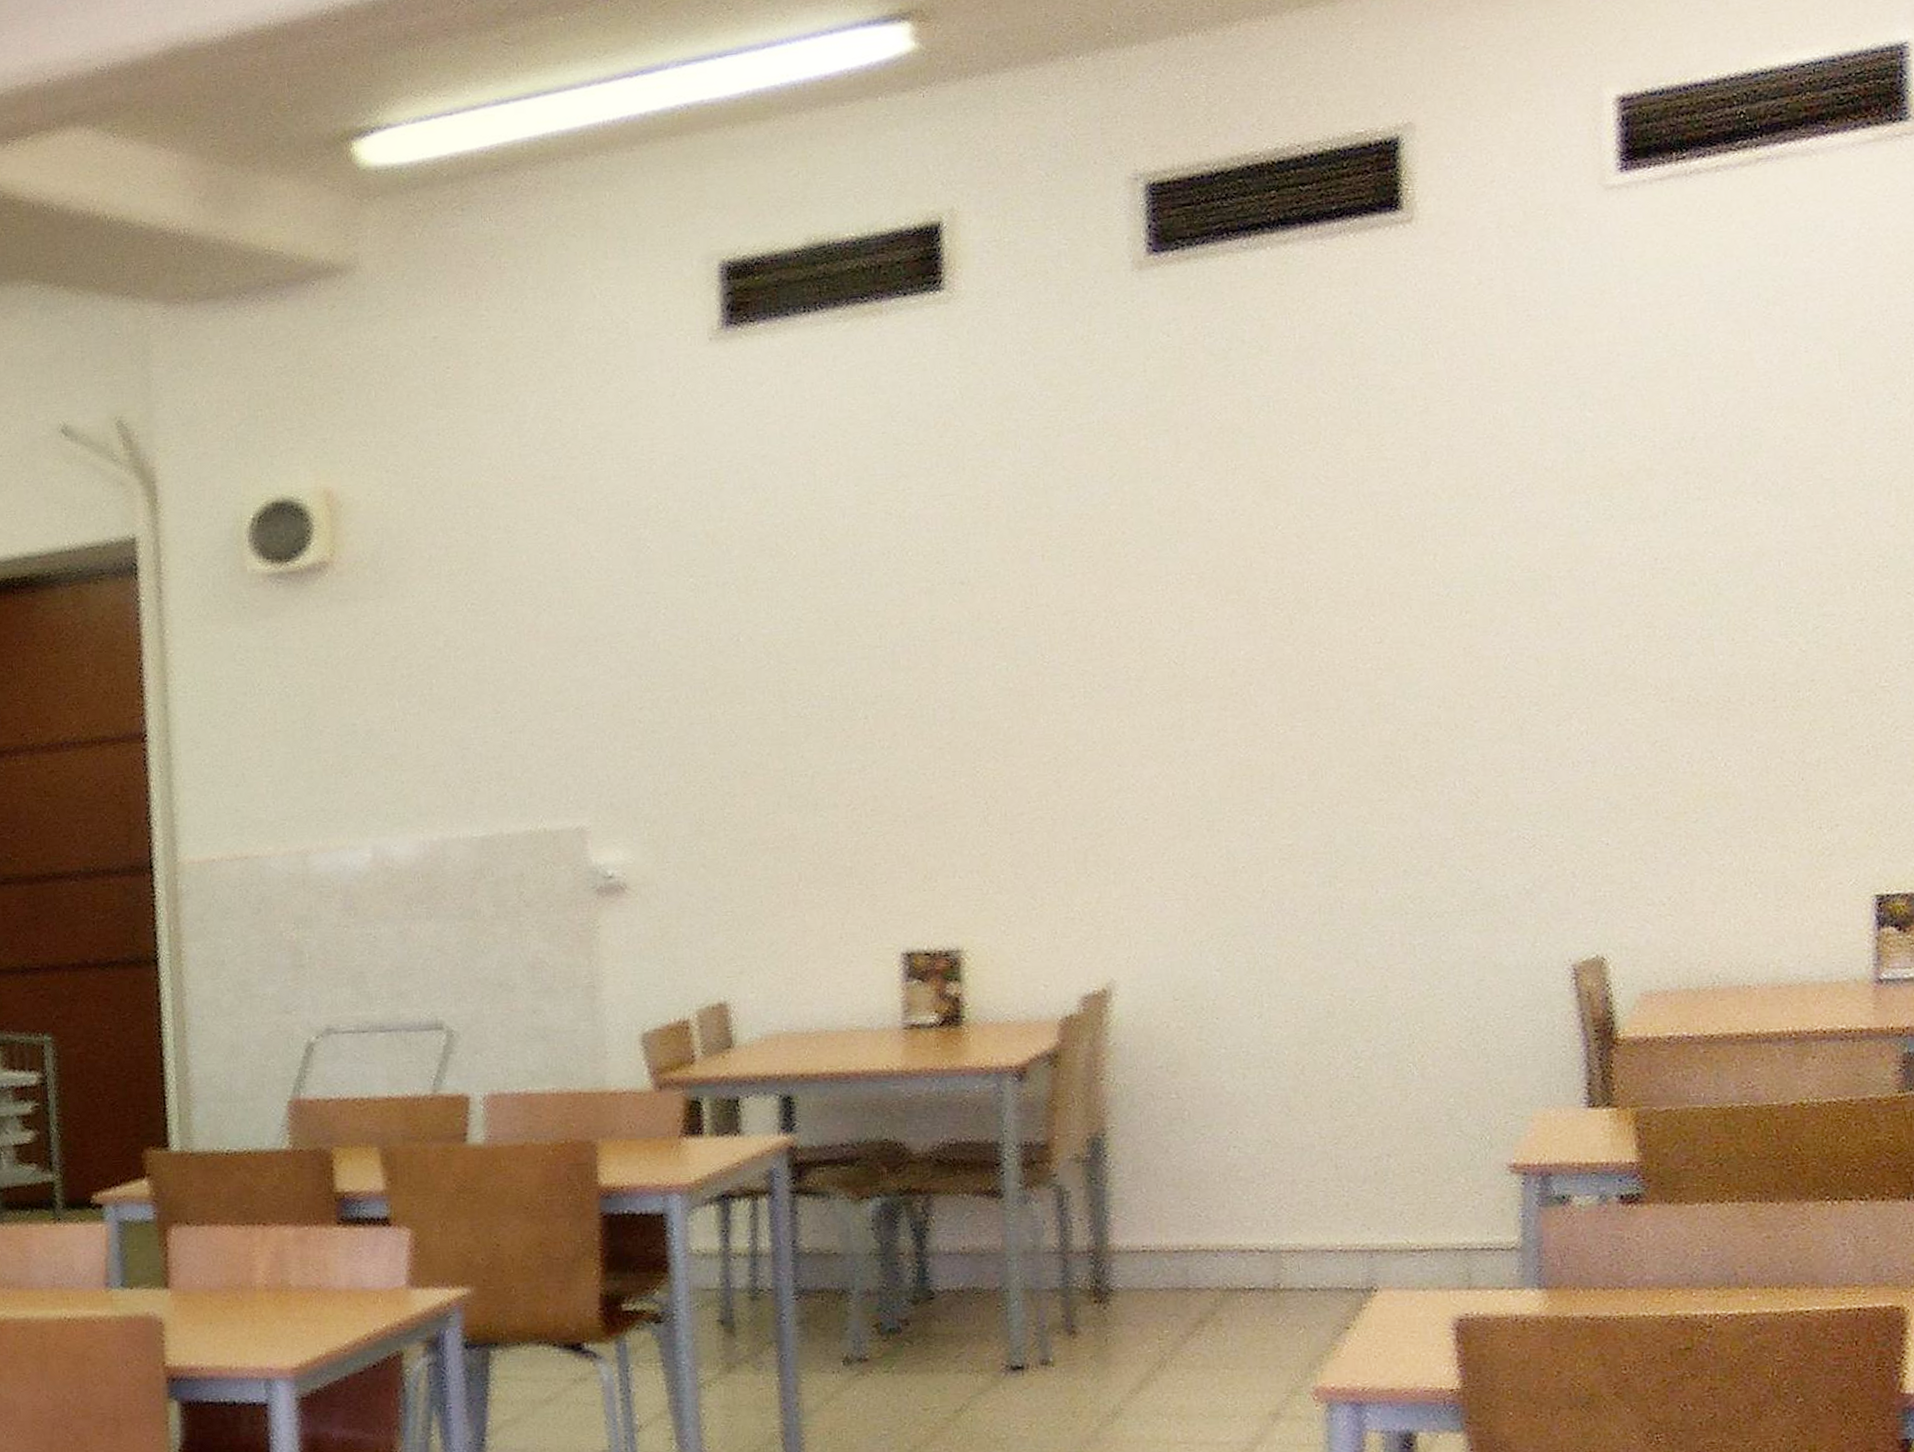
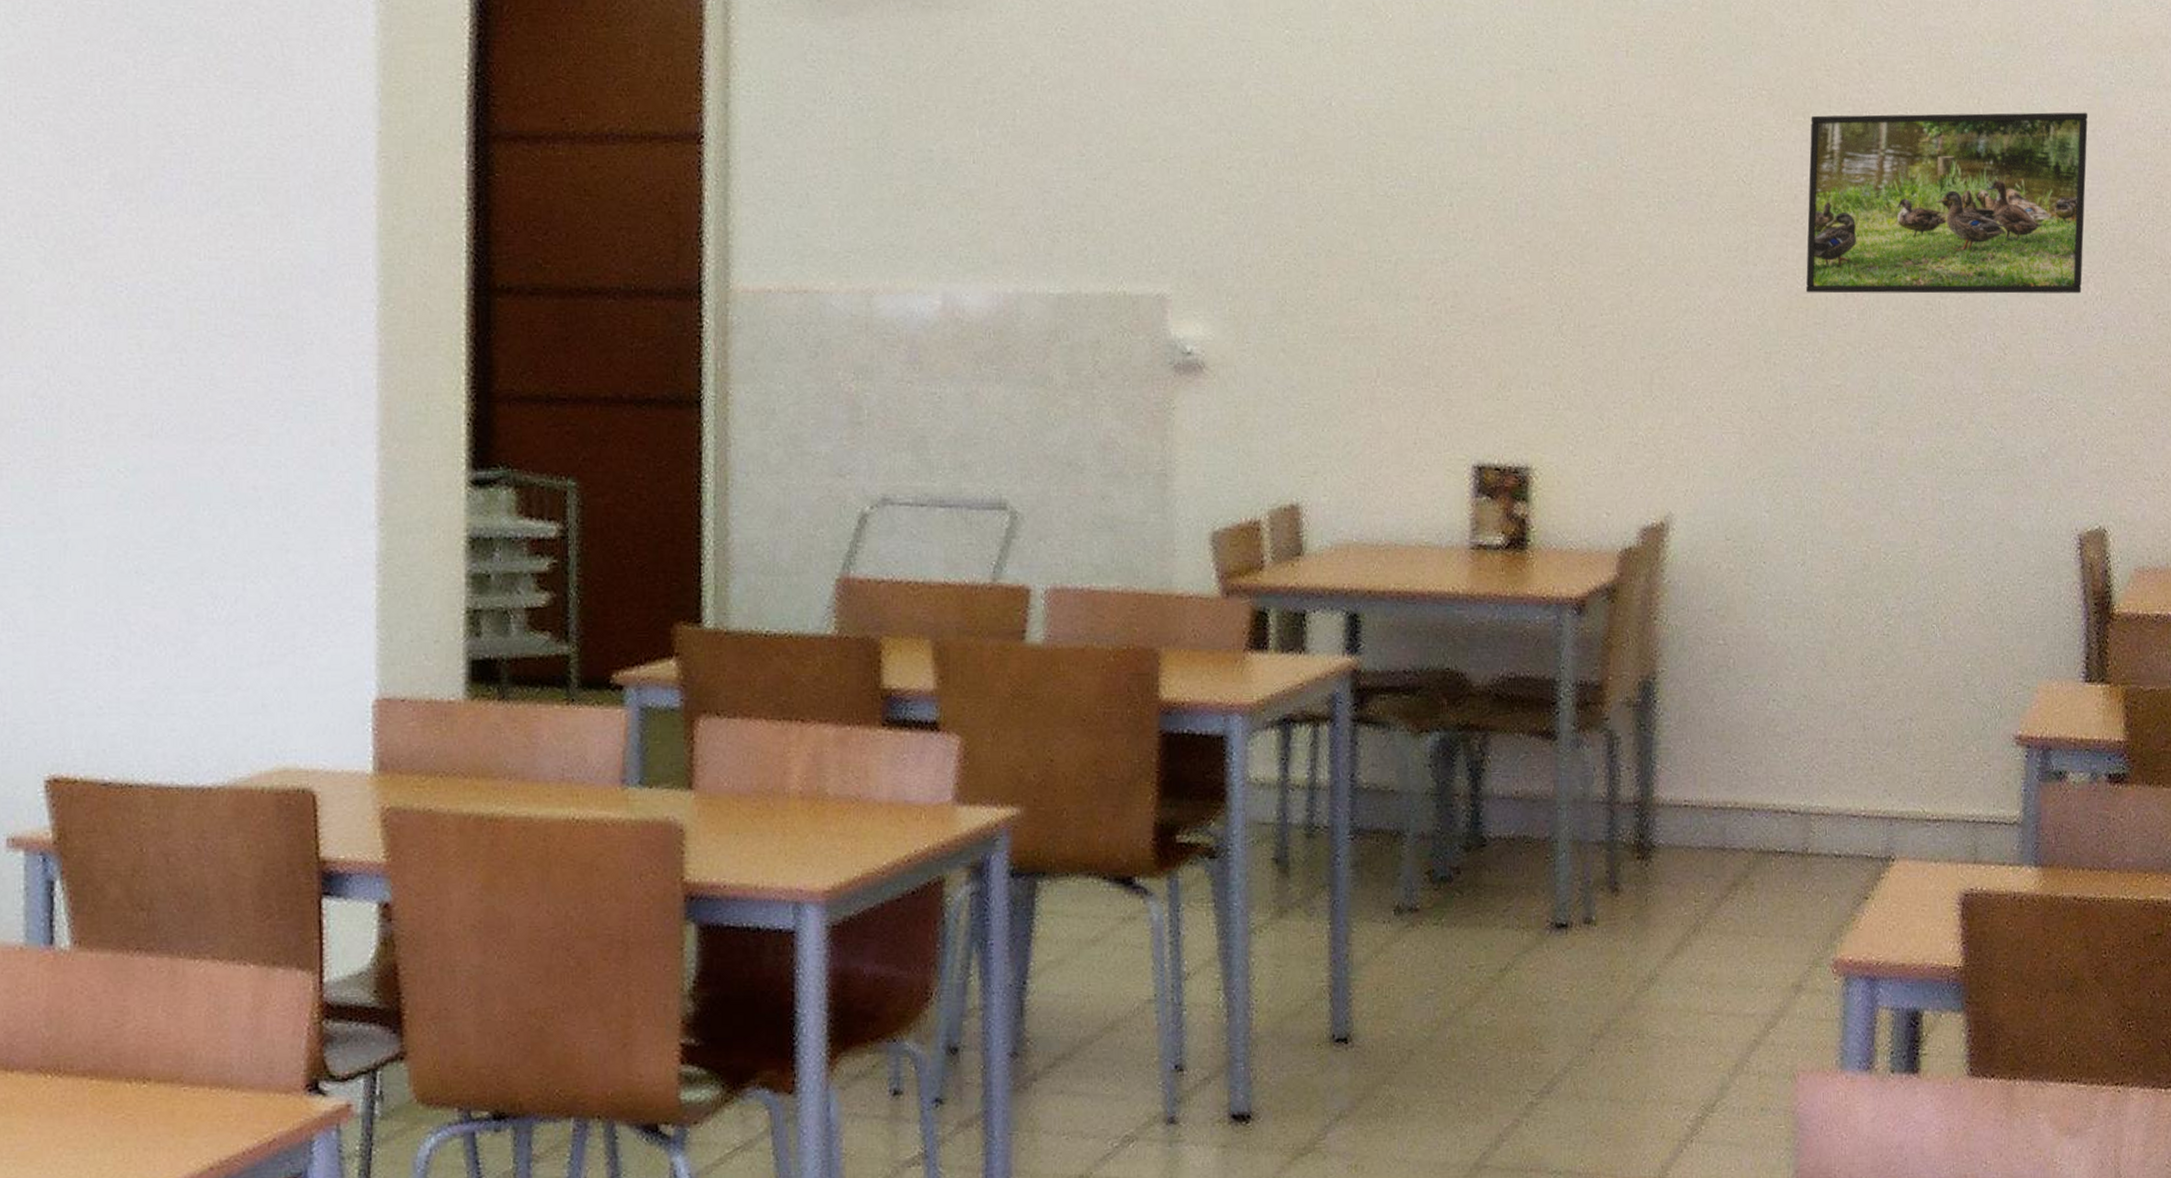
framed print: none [1246,553,1564,761] -> present [1805,112,2088,294]

